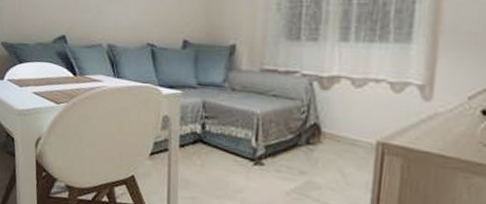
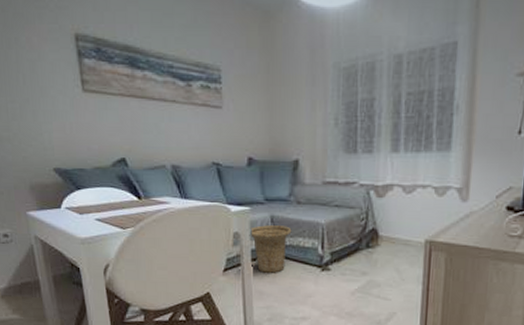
basket: none [179,110,224,162] -> present [249,225,292,273]

